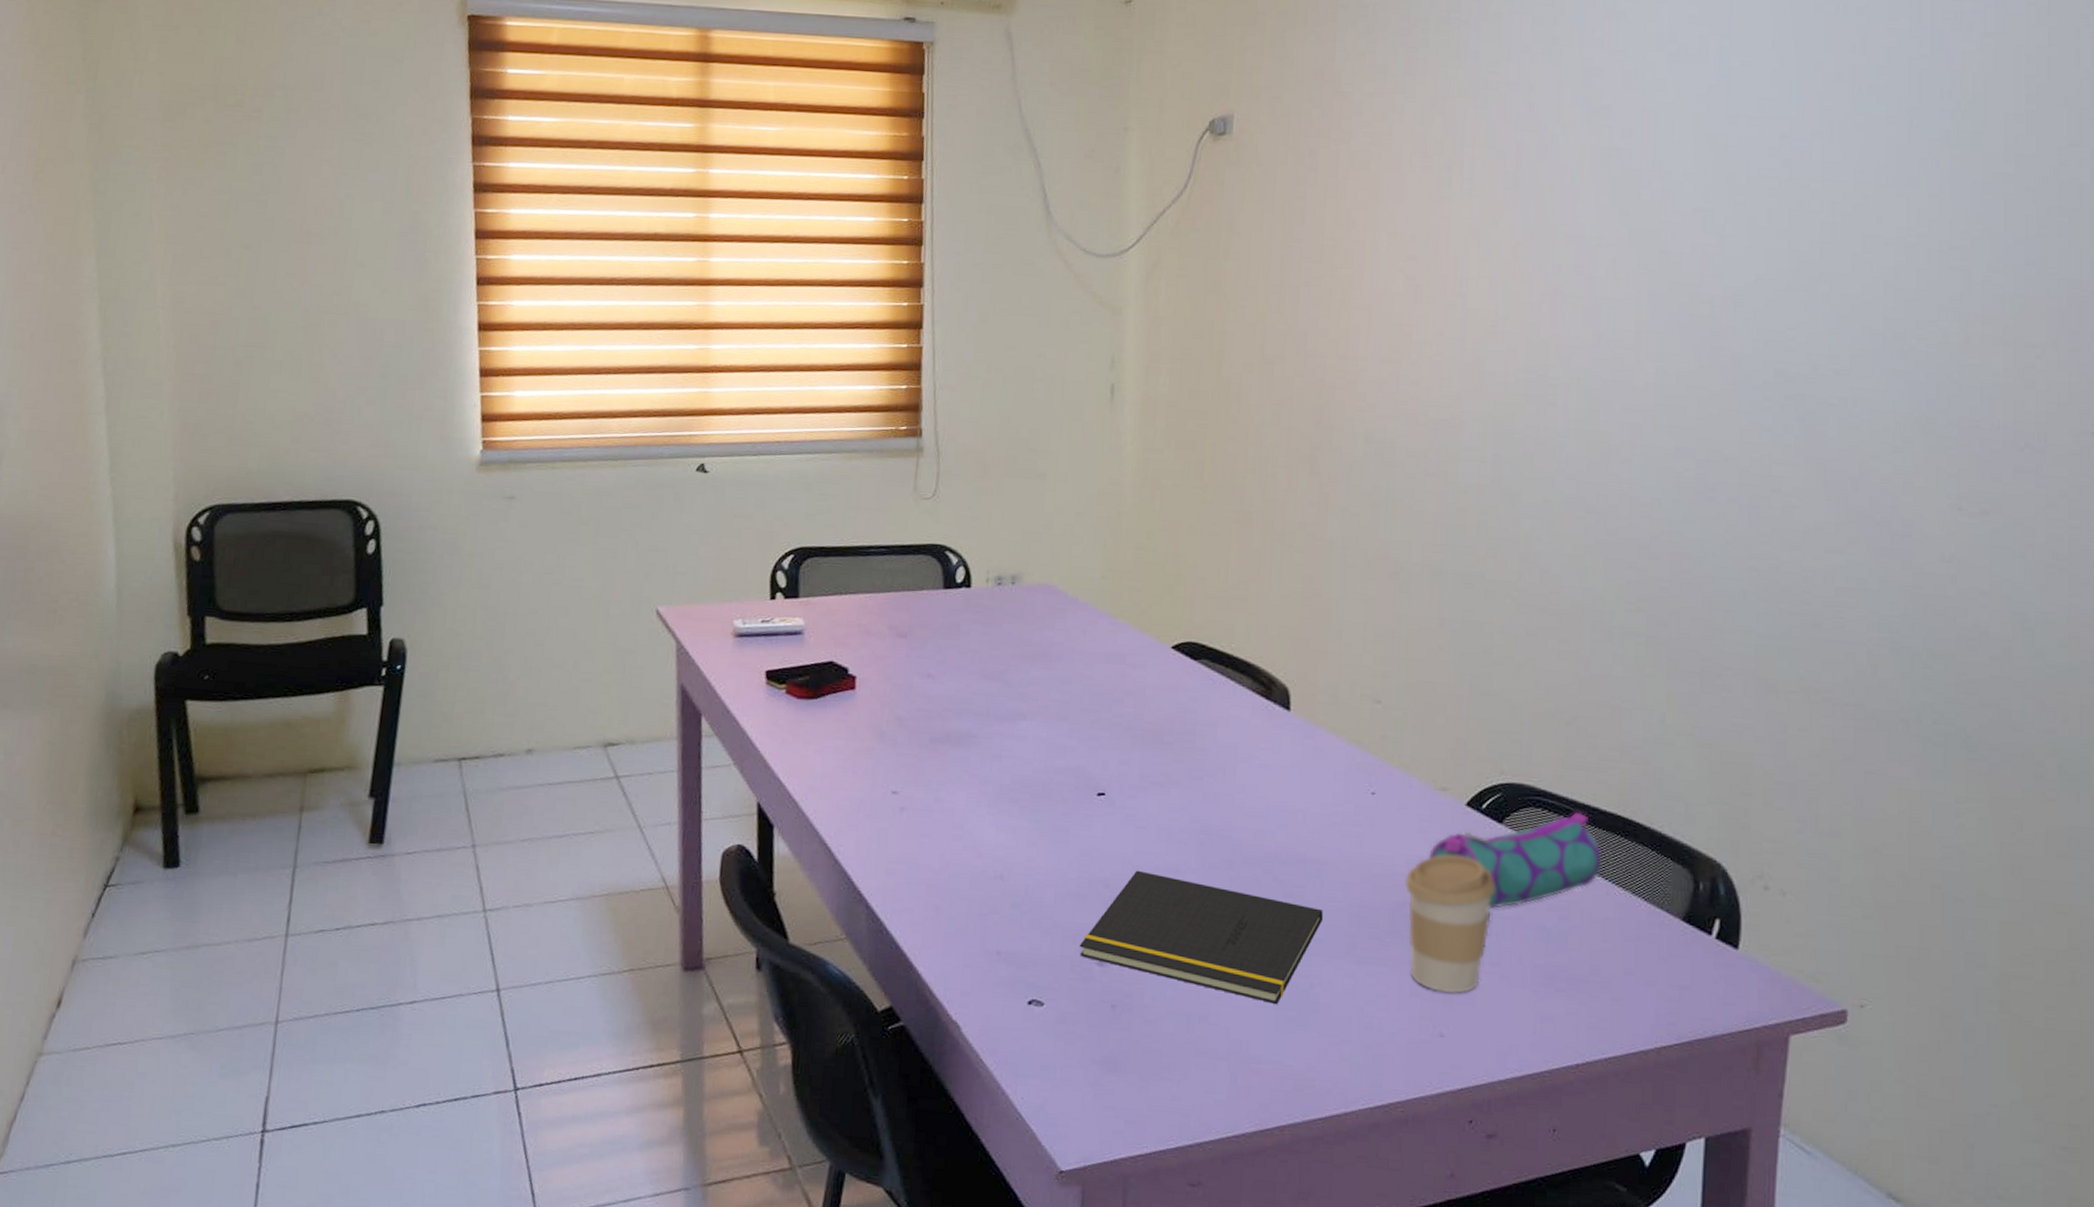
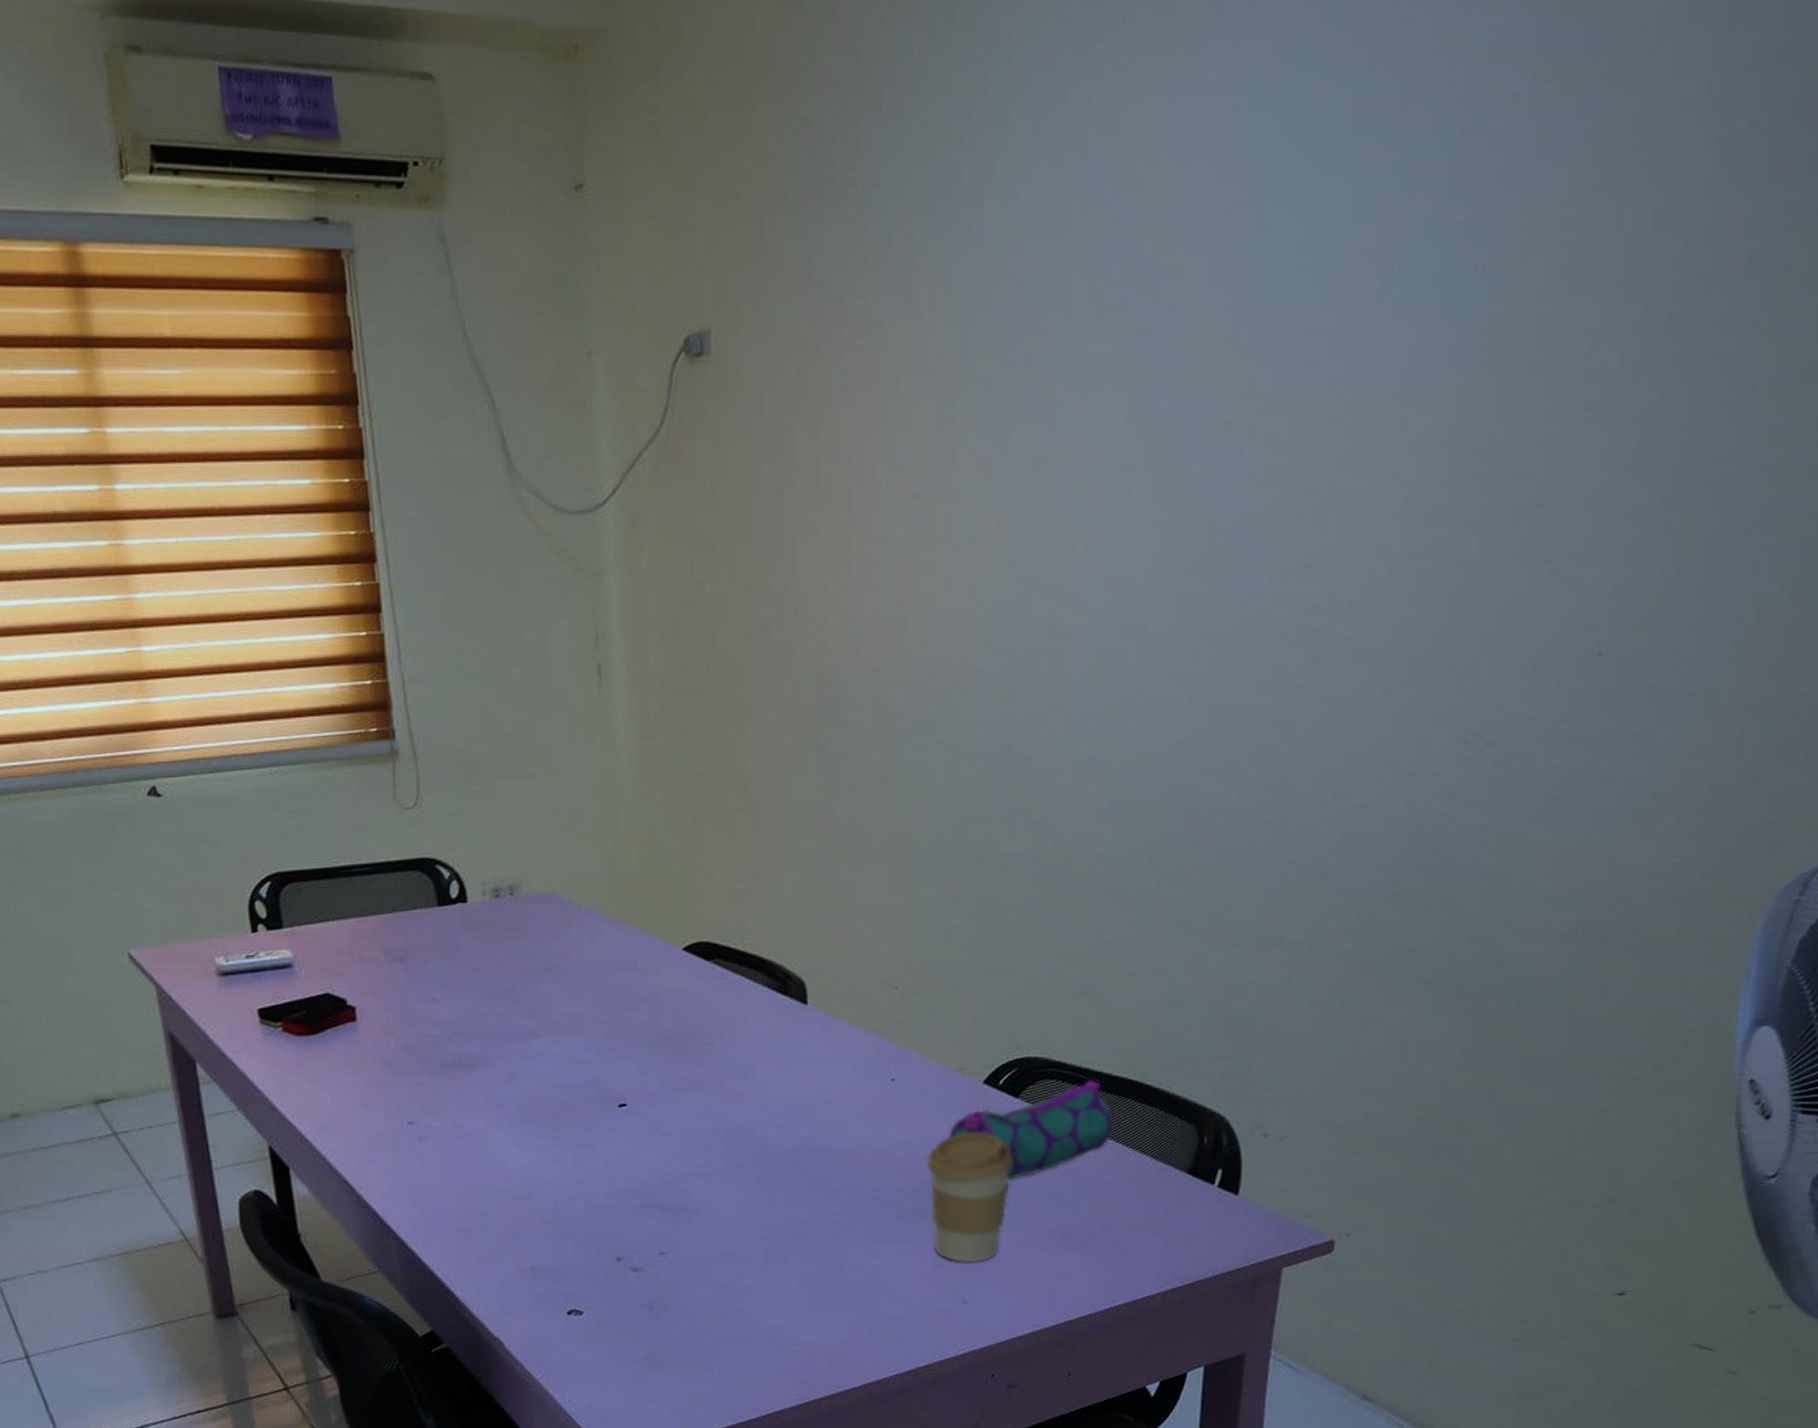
notepad: present [1079,870,1324,1004] -> none [613,1176,850,1289]

